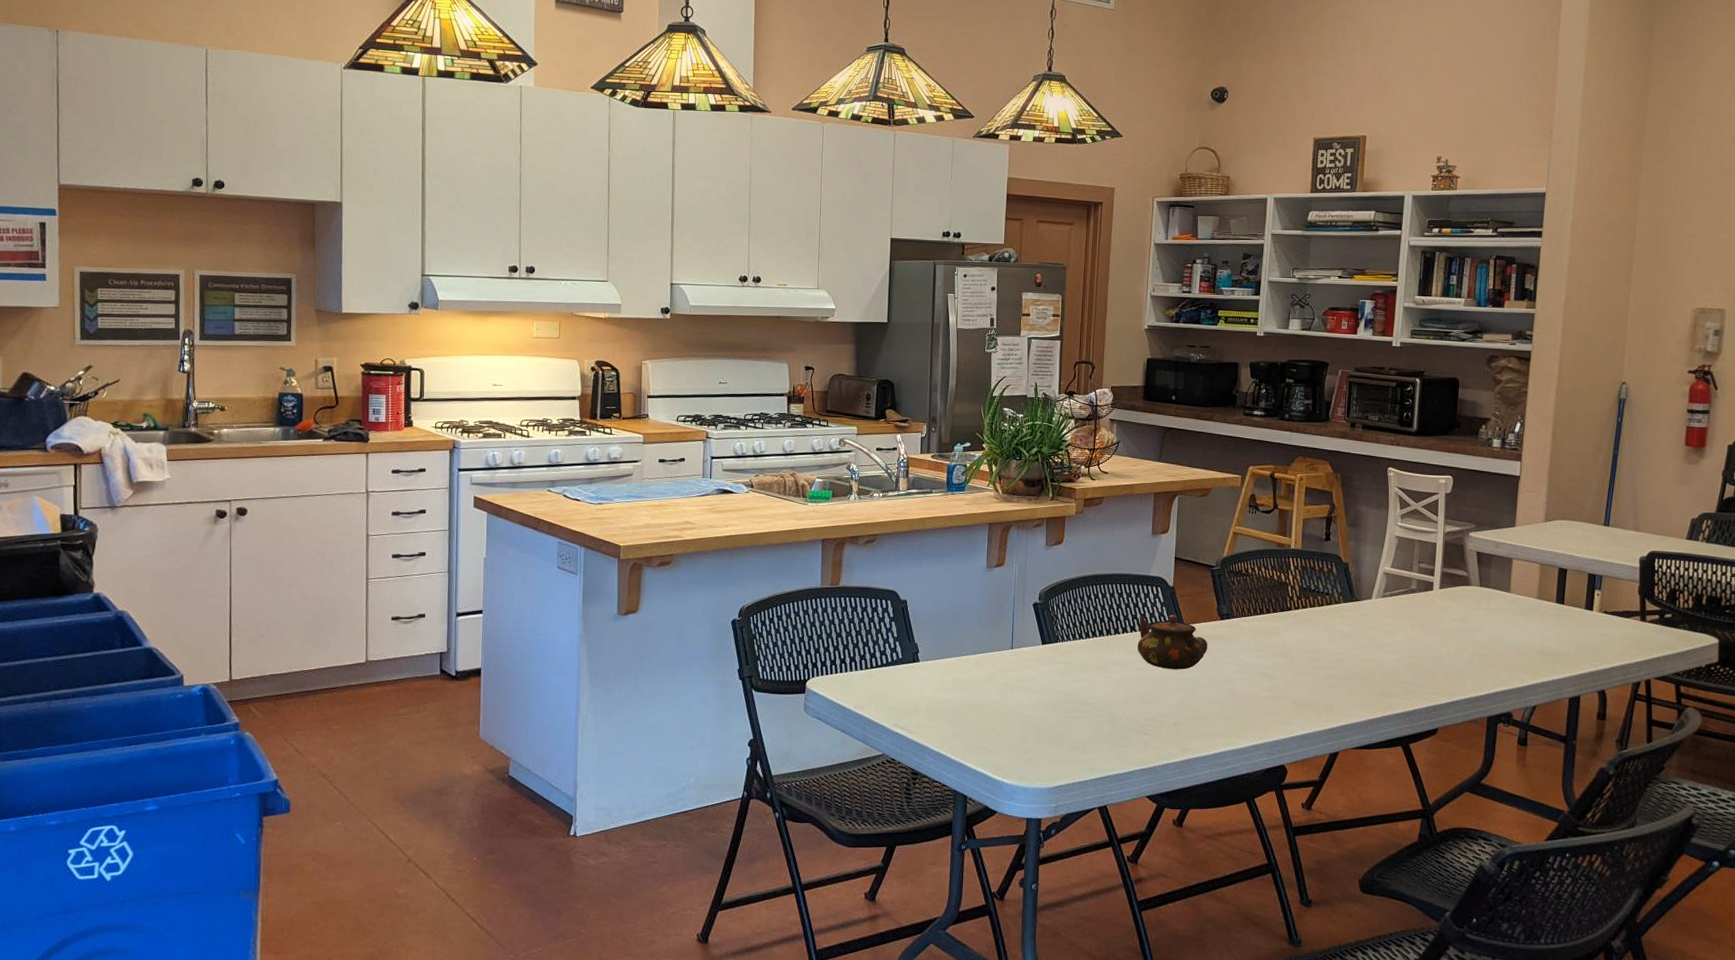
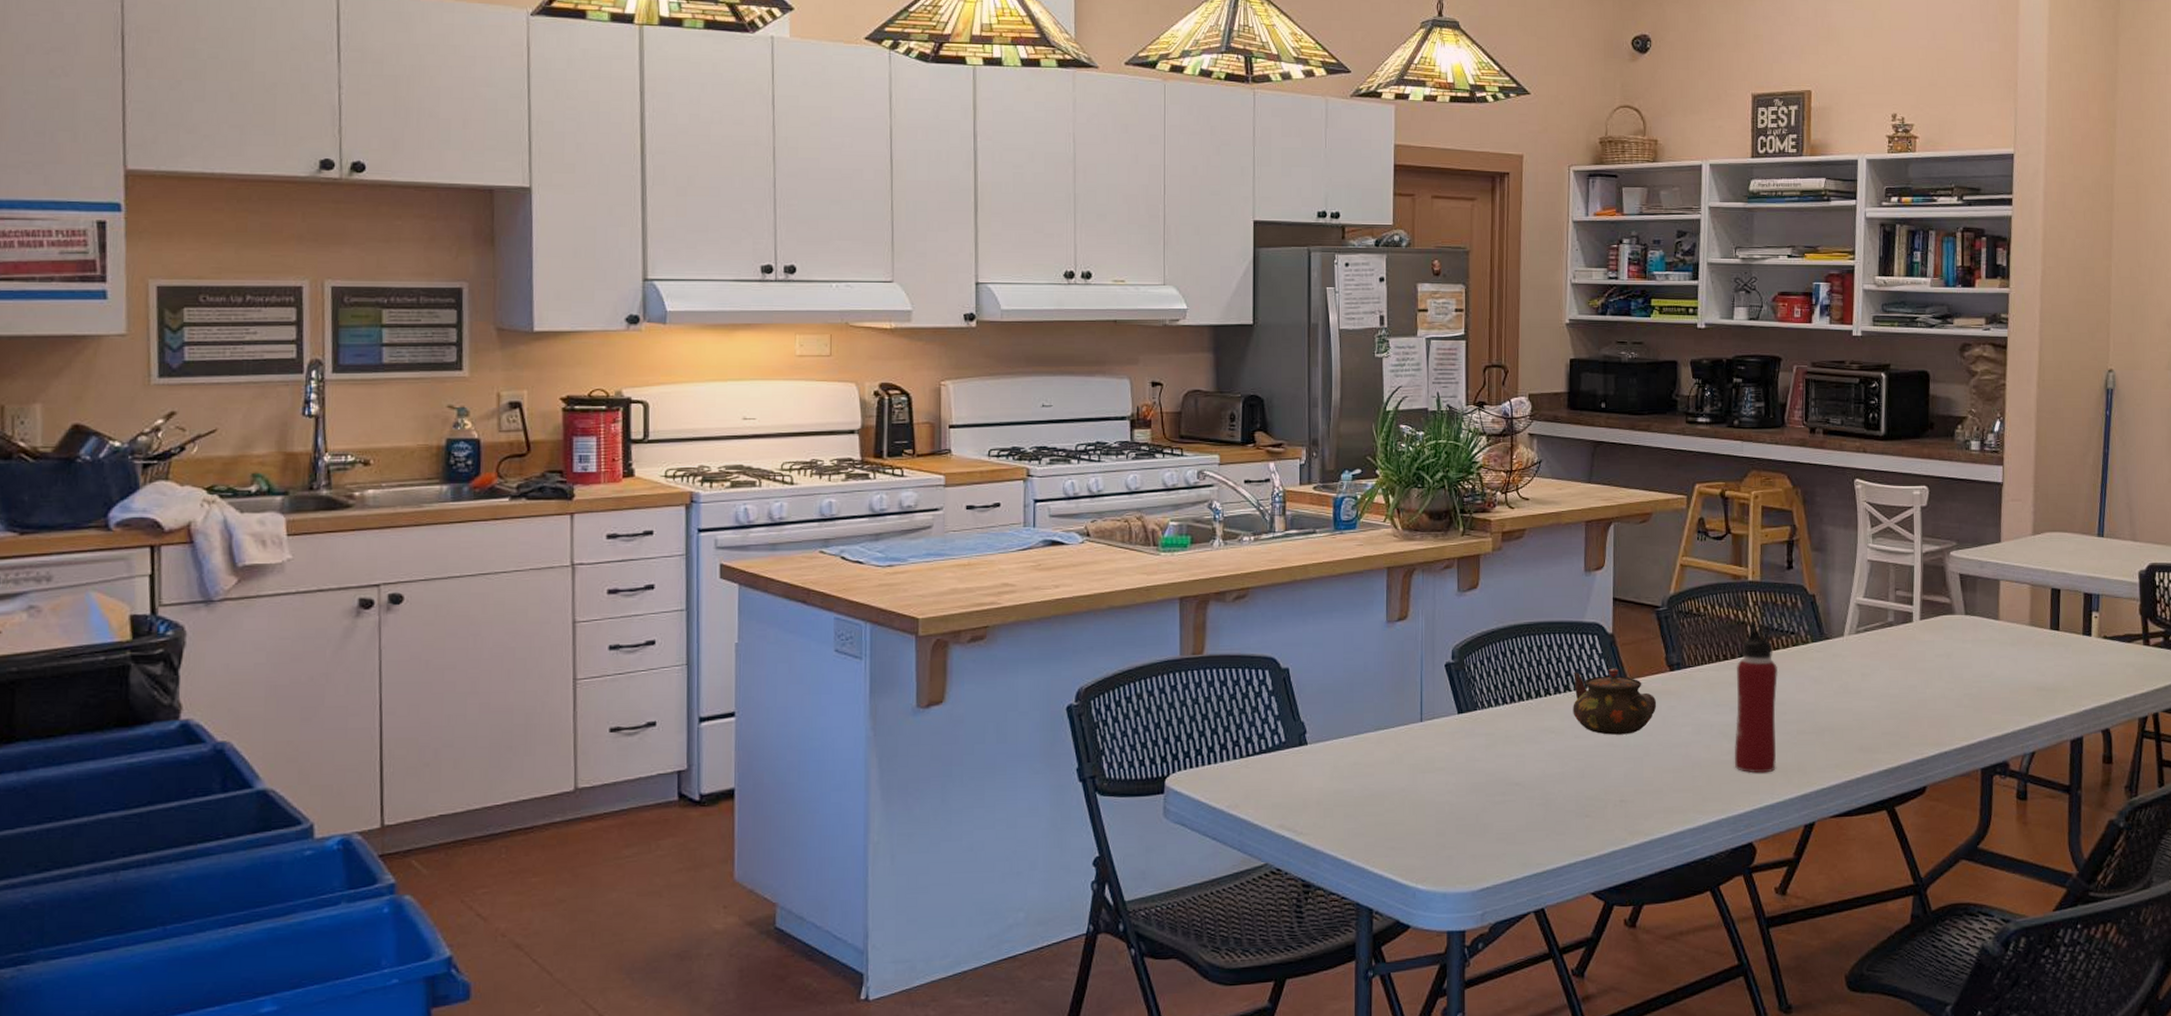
water bottle: none [1272,583,1314,709] -> present [1735,621,1779,774]

